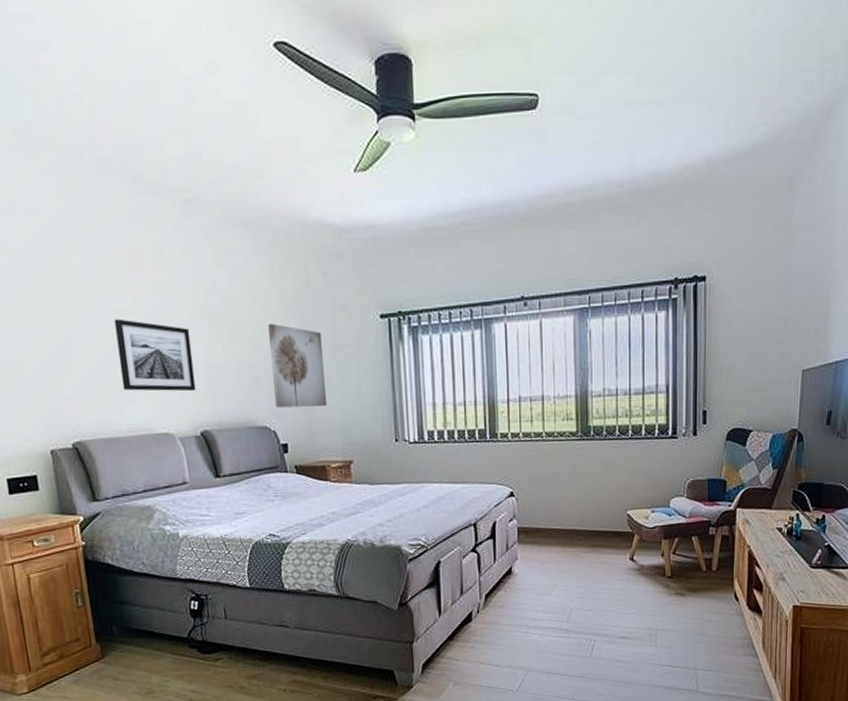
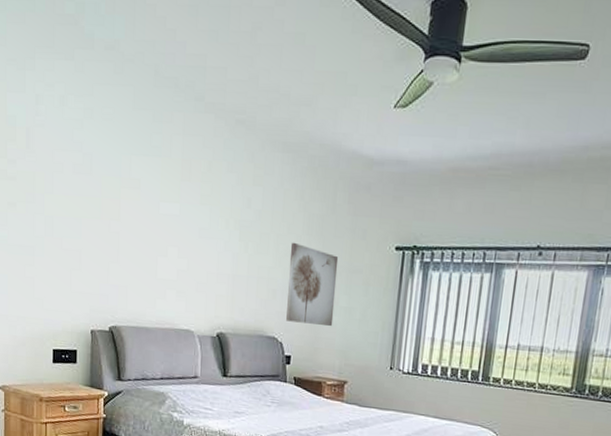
wall art: present [114,319,196,392] -> none [158,222,222,296]

